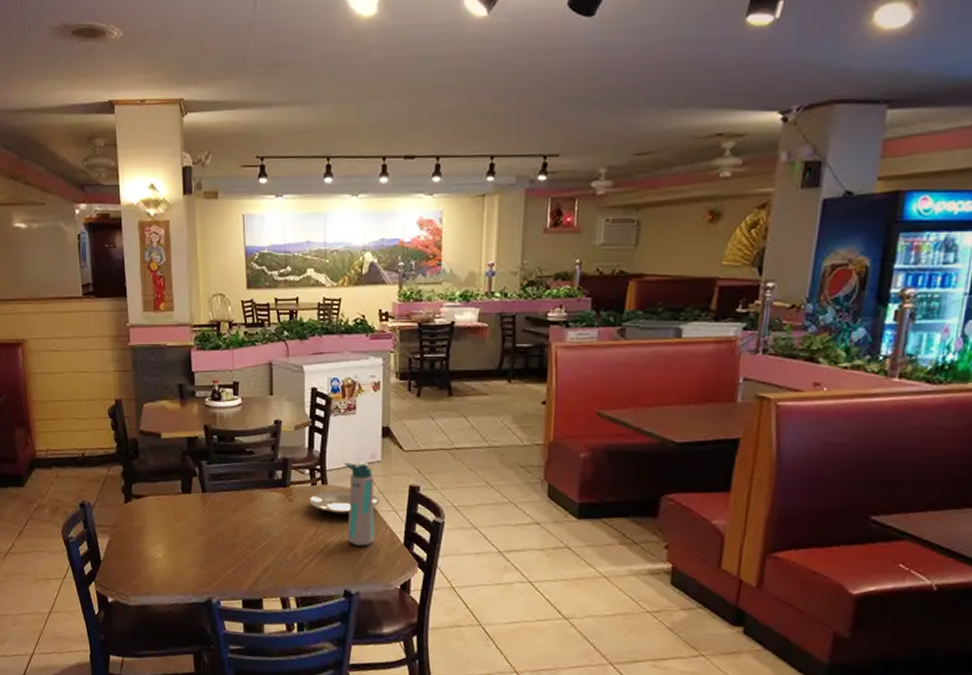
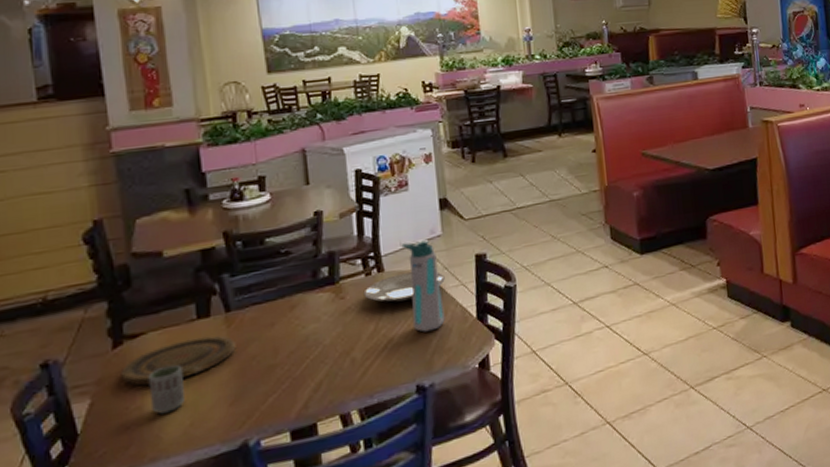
plate: none [130,508,208,537] -> present [122,335,236,386]
cup: none [147,525,170,562] -> present [148,364,185,414]

